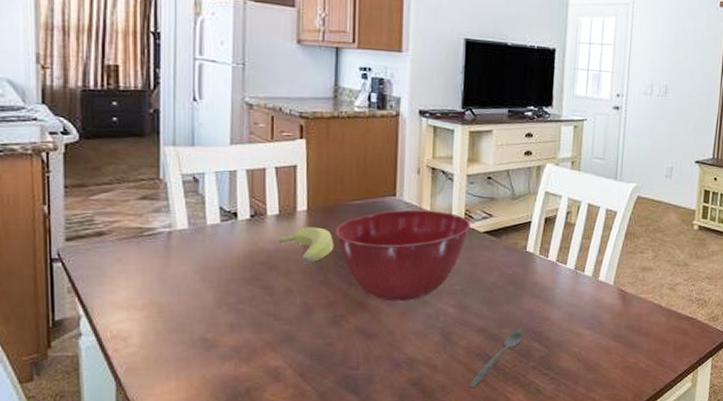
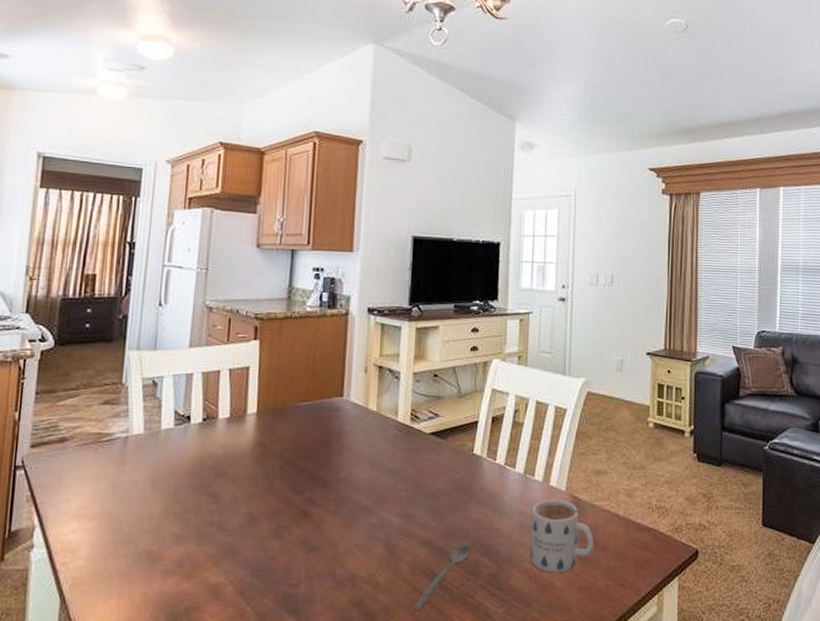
banana: present [278,227,334,264] -> none [227,430,281,470]
mixing bowl: present [335,209,471,302] -> none [282,410,417,510]
mug: none [579,292,638,356] -> present [530,499,594,573]

